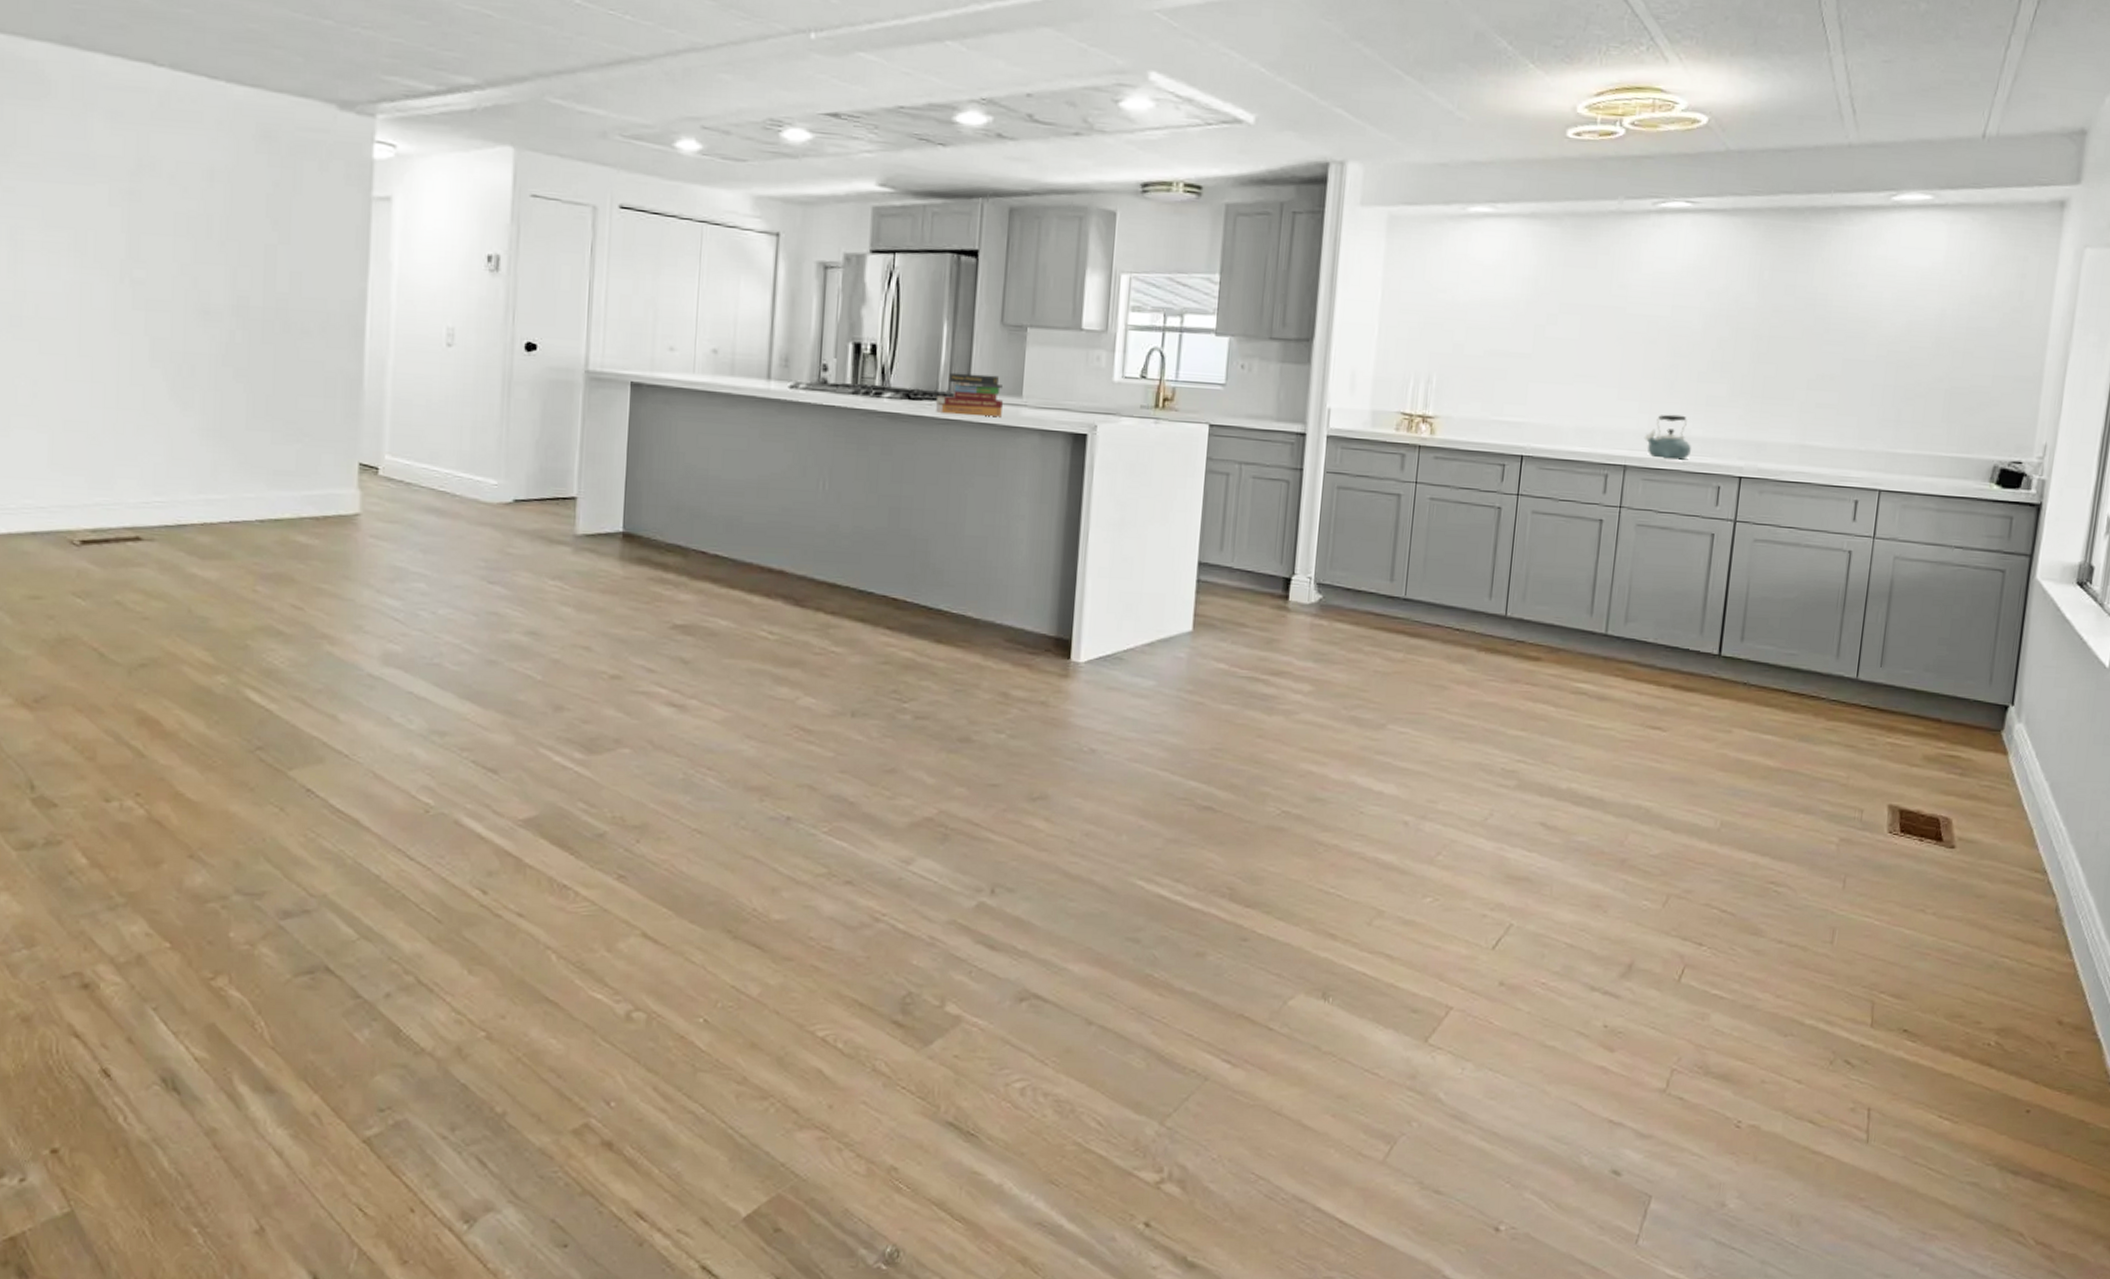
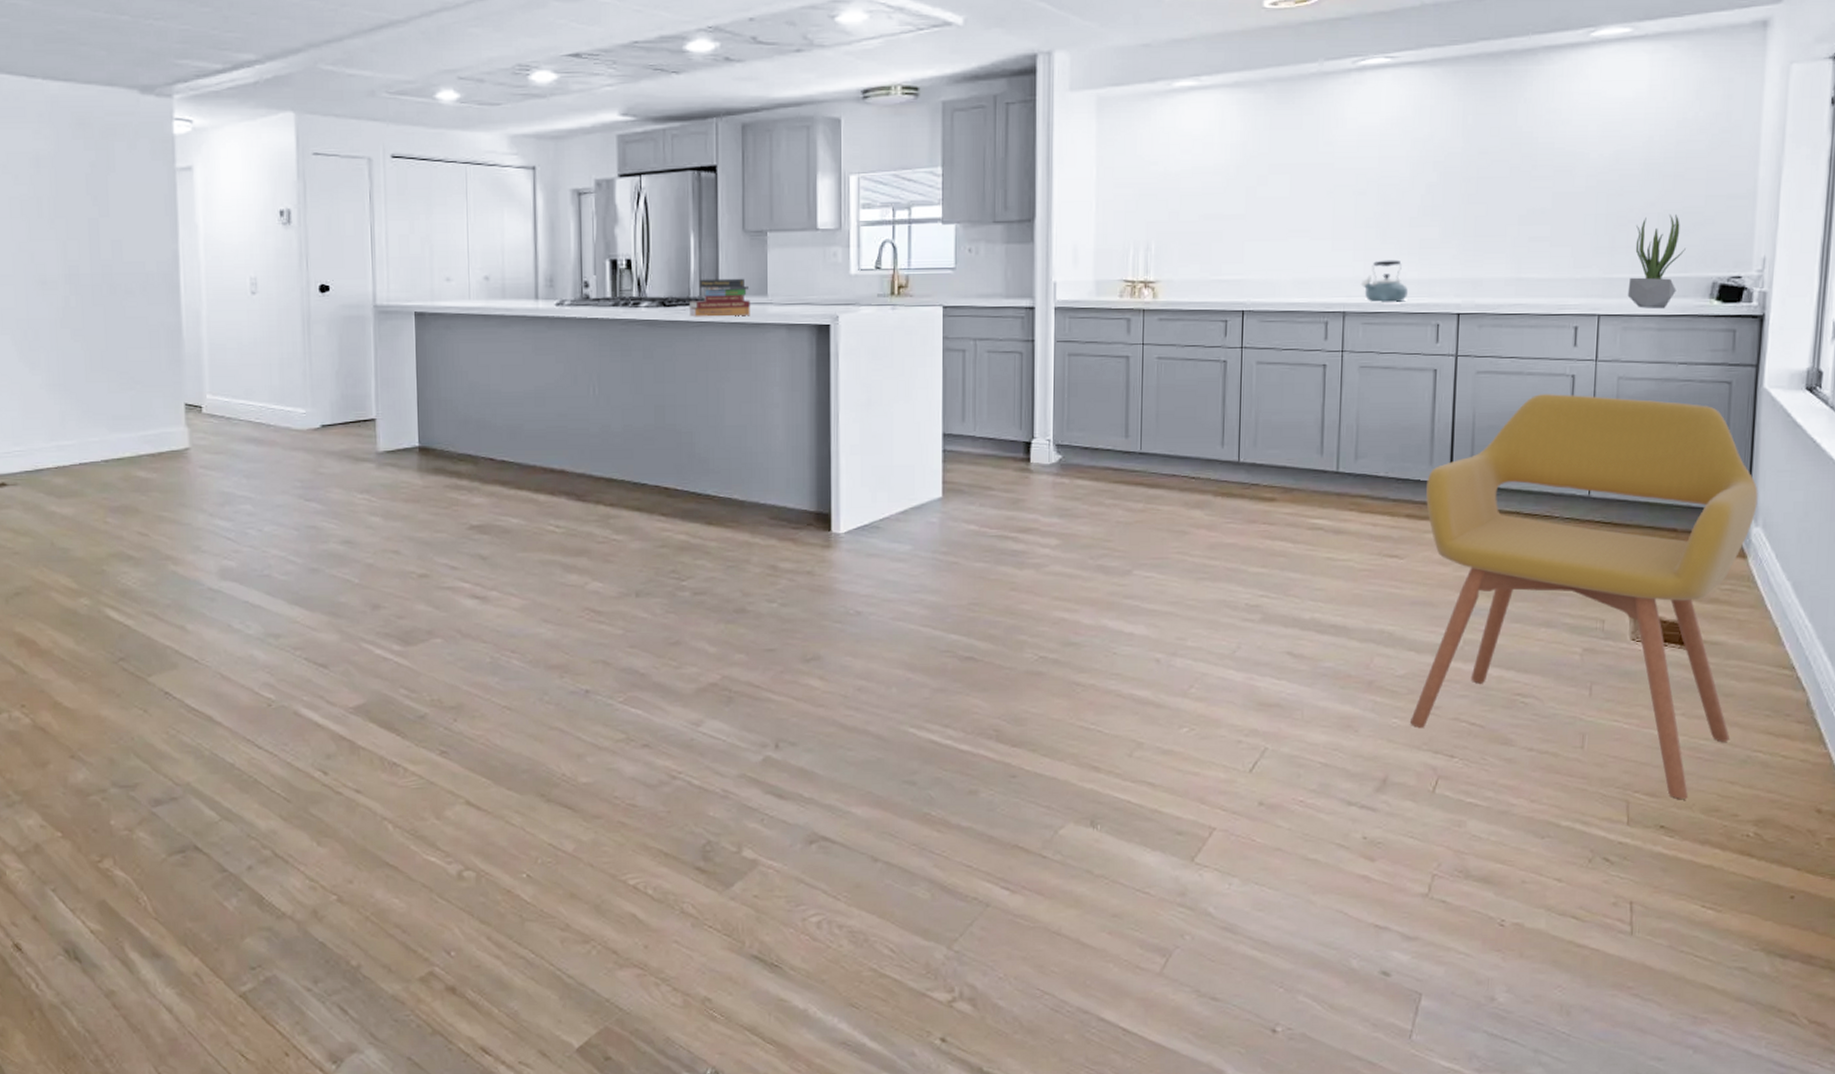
armchair: none [1660,568,2024,1004] -> present [1409,394,1758,800]
potted plant: none [1909,392,1970,490] -> present [1627,215,1686,310]

